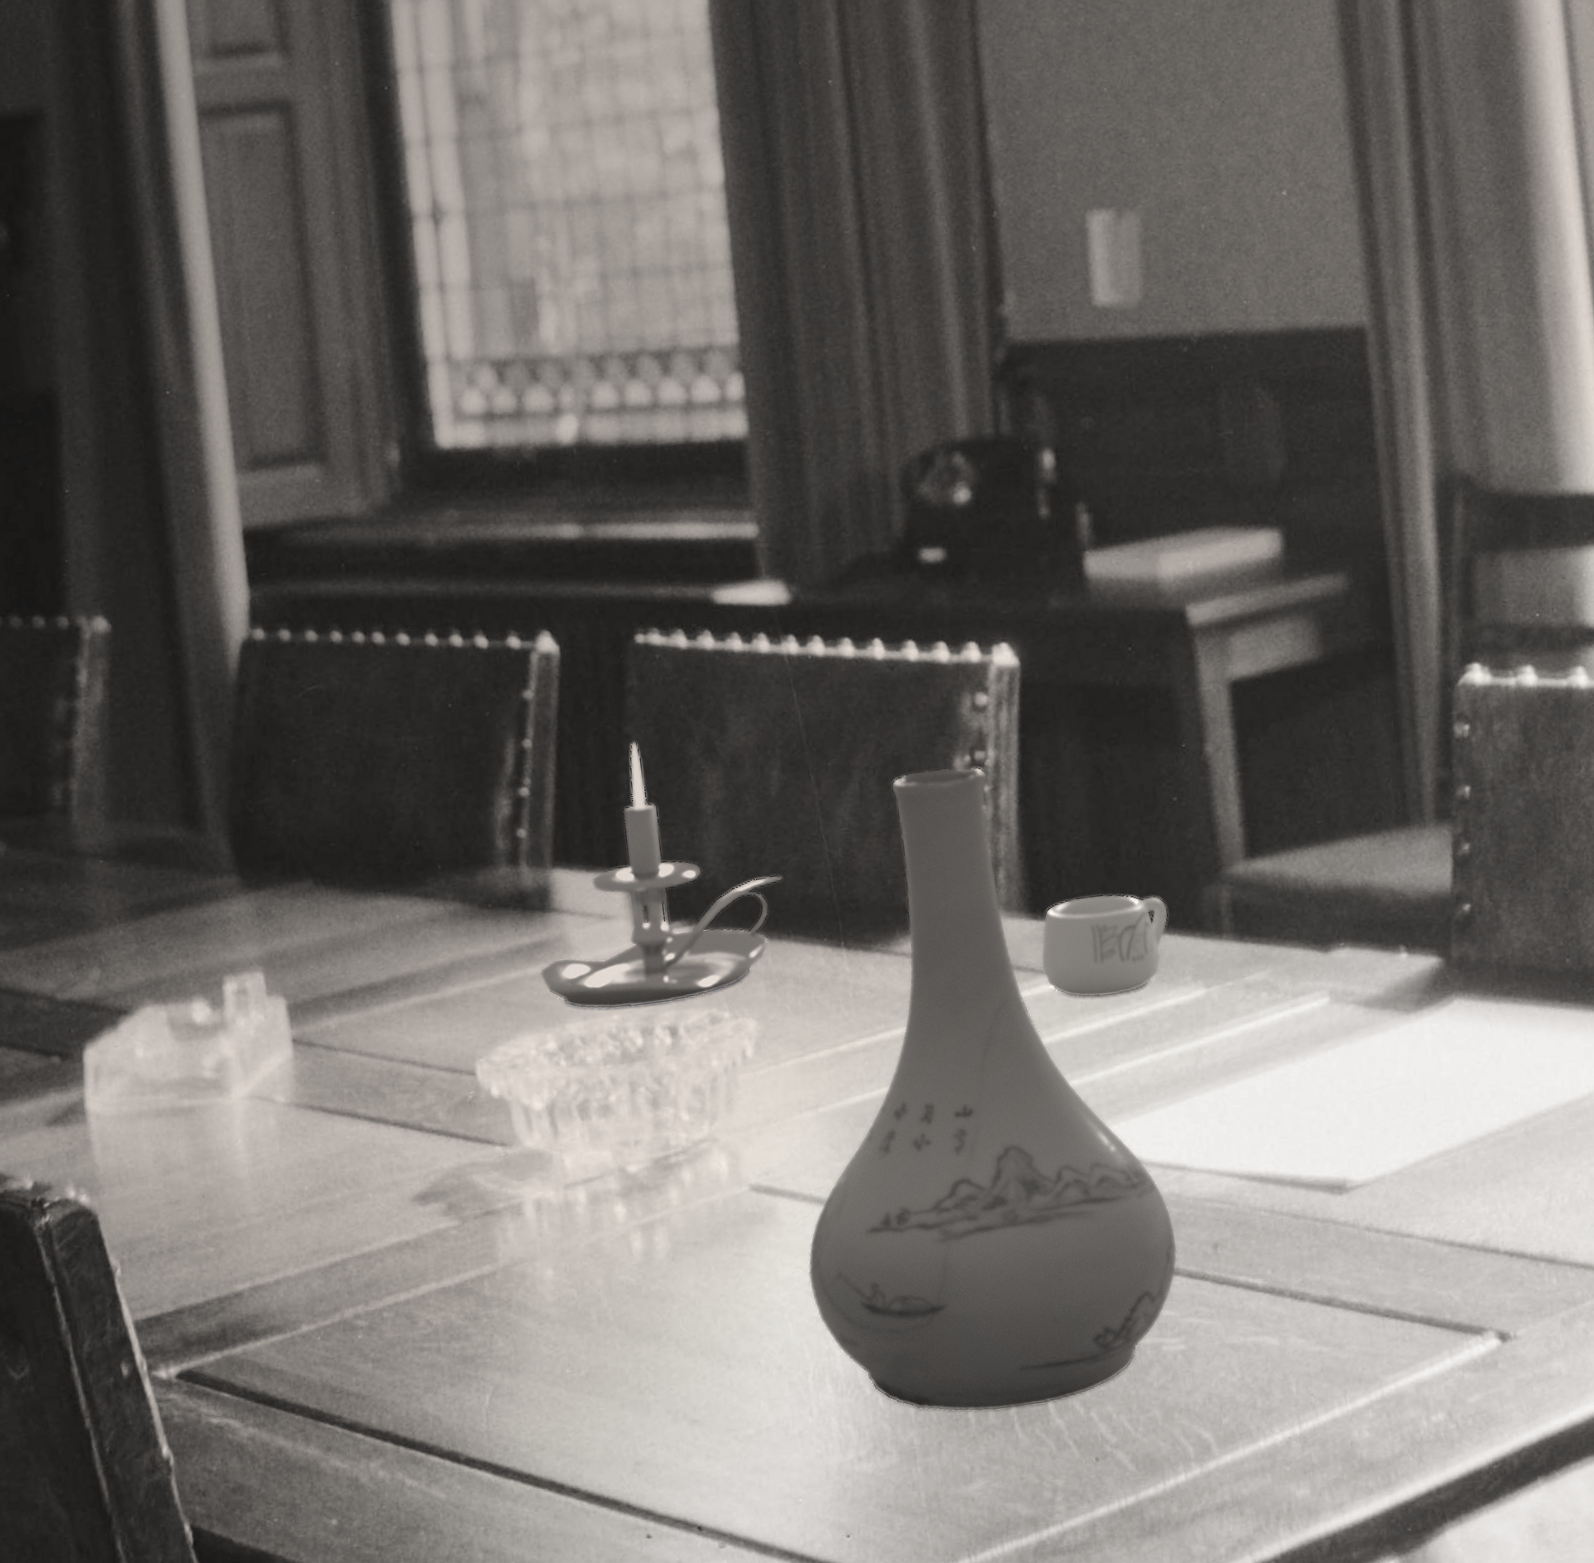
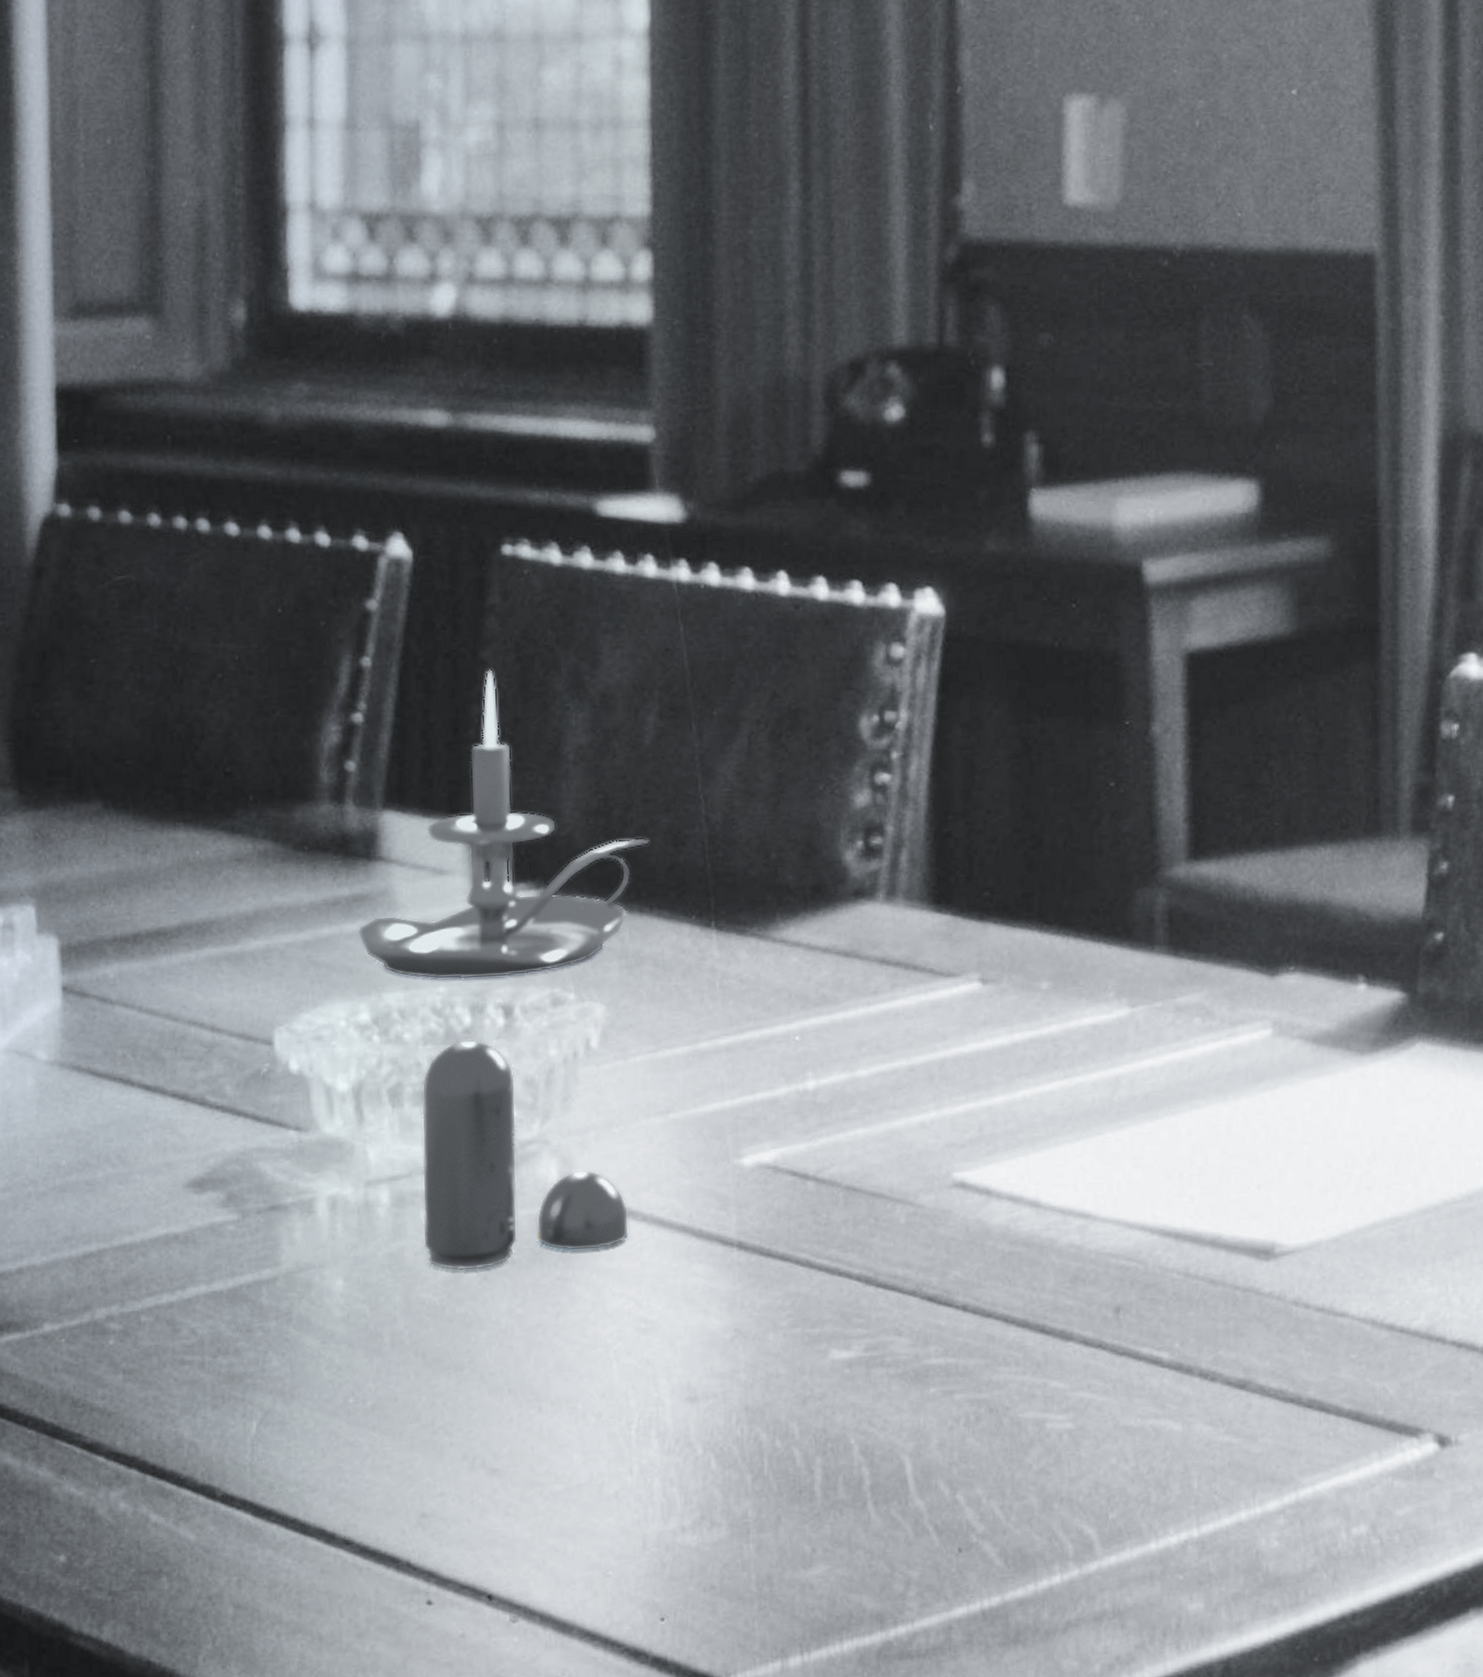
pepper shaker: none [605,1057,793,1255] -> present [421,1039,630,1271]
vase: present [808,767,1178,1412] -> none [641,728,1073,1484]
teacup: present [1040,894,1168,998] -> none [941,889,1093,1009]

